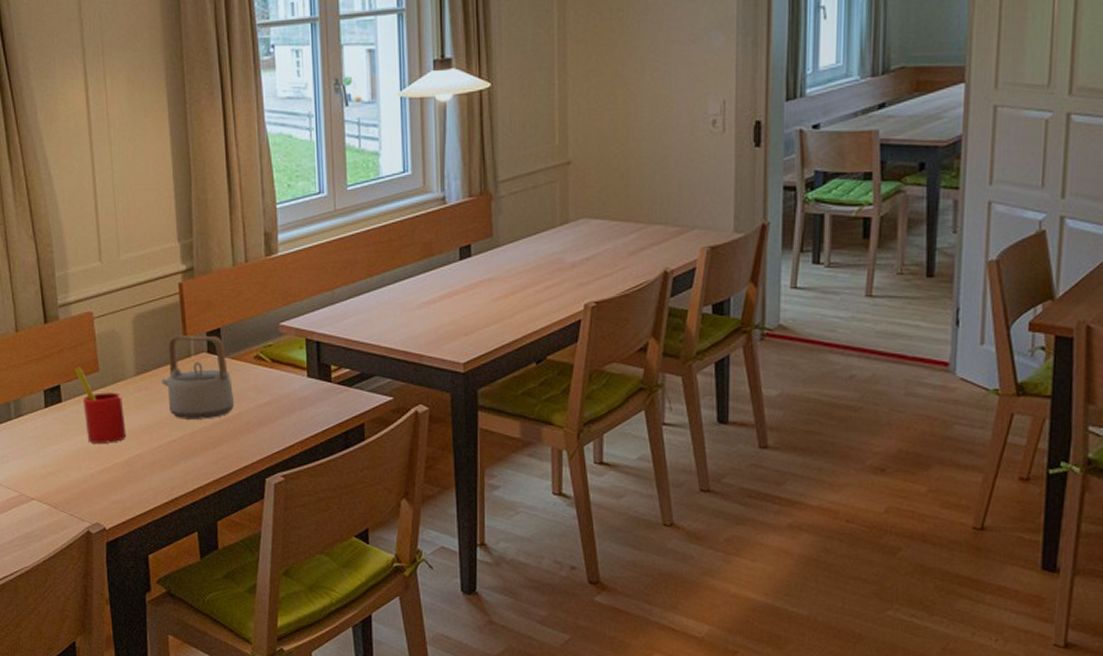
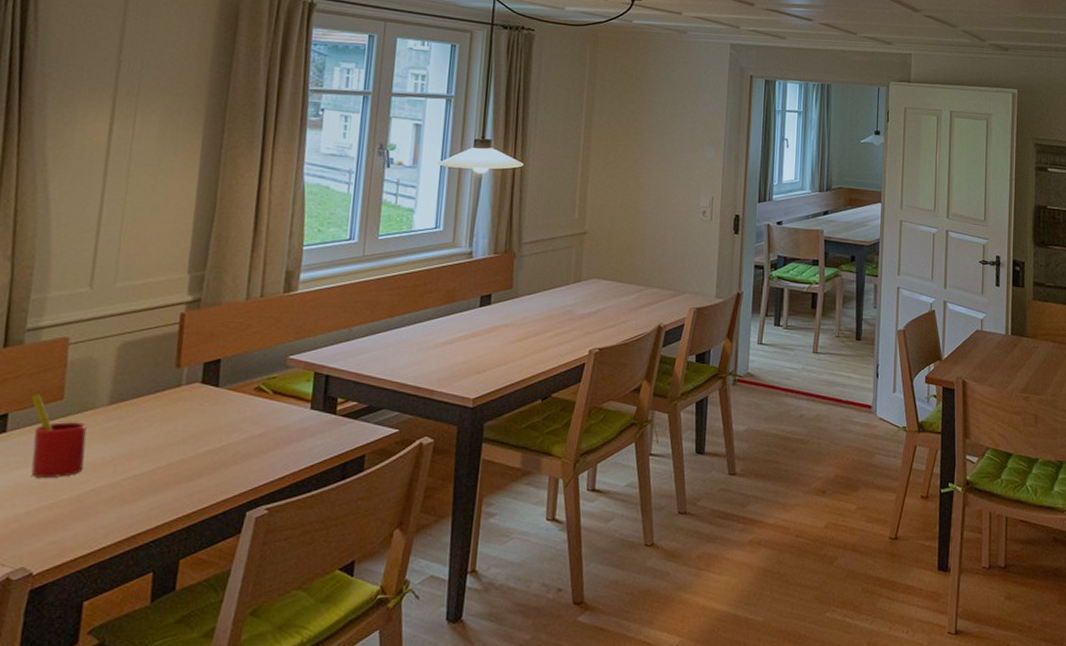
teapot: present [161,335,235,419] -> none [139,365,225,451]

